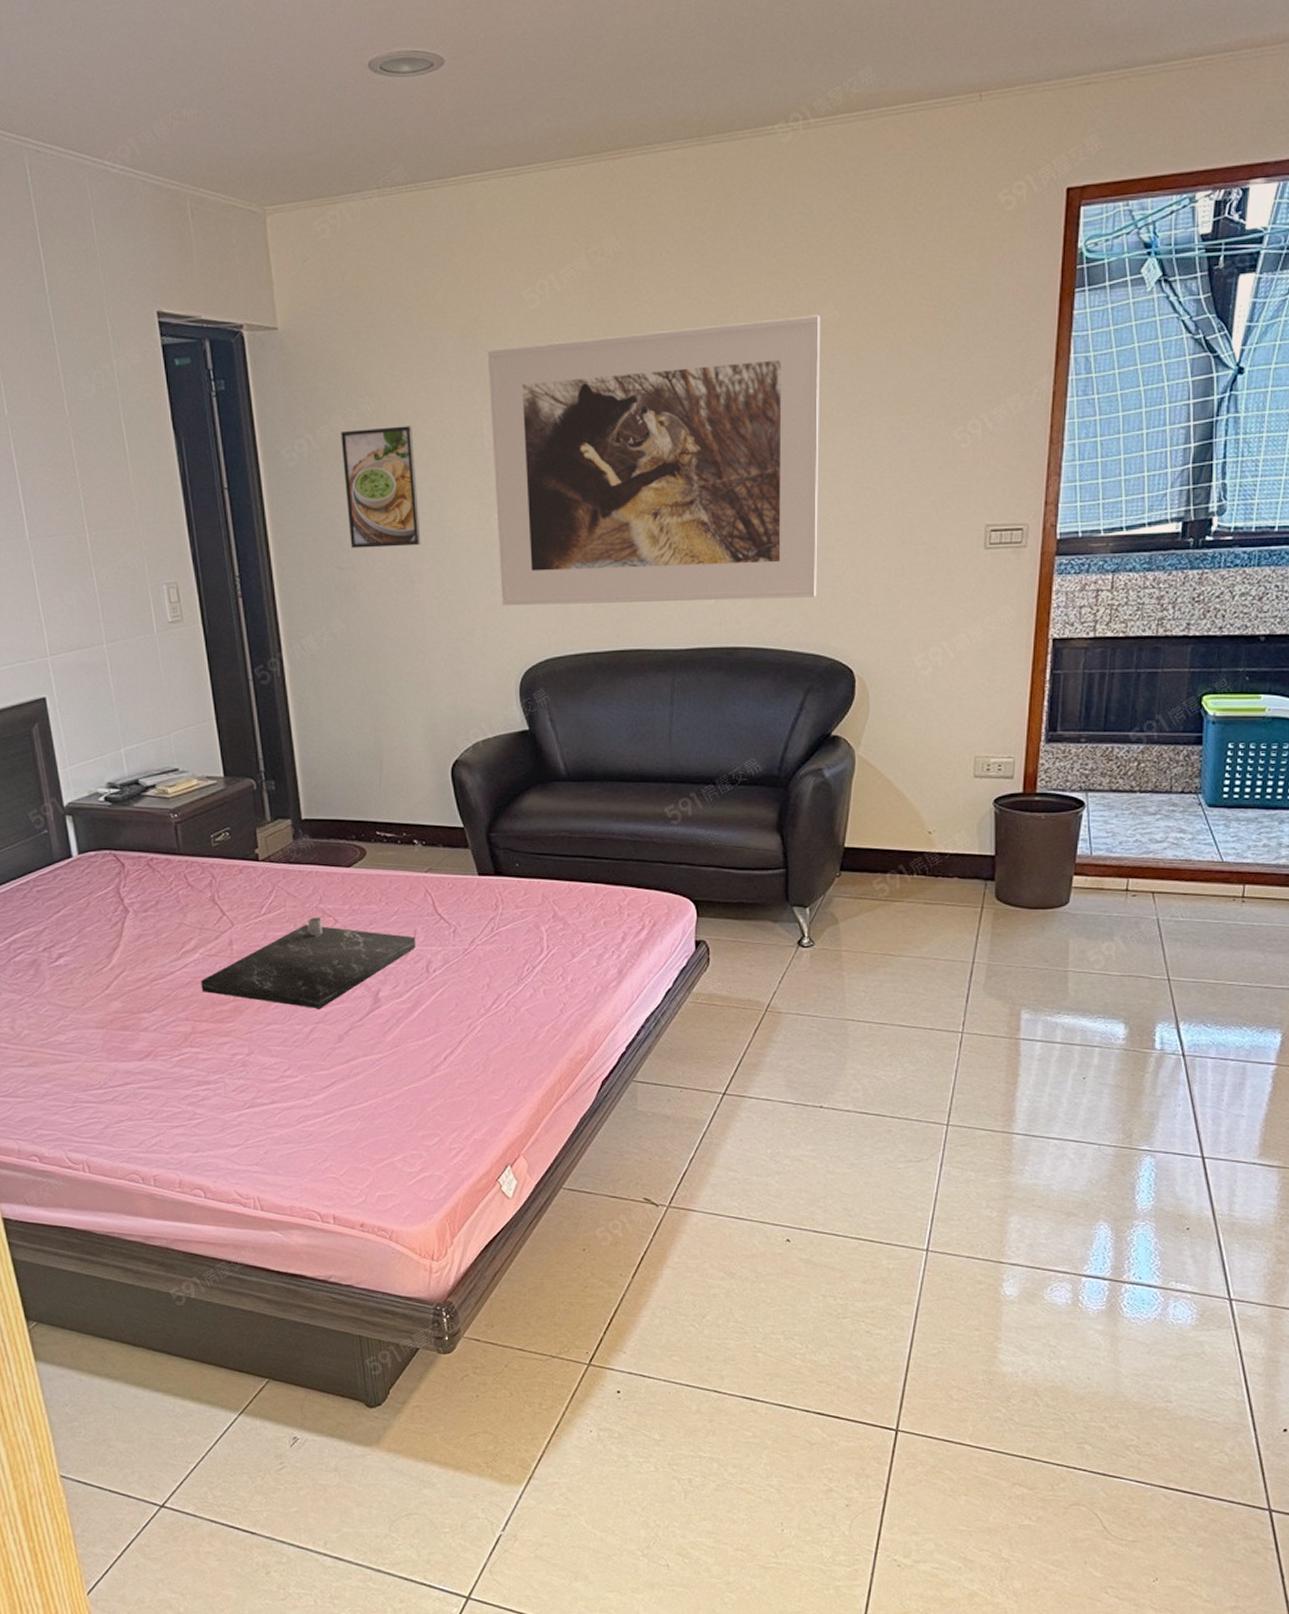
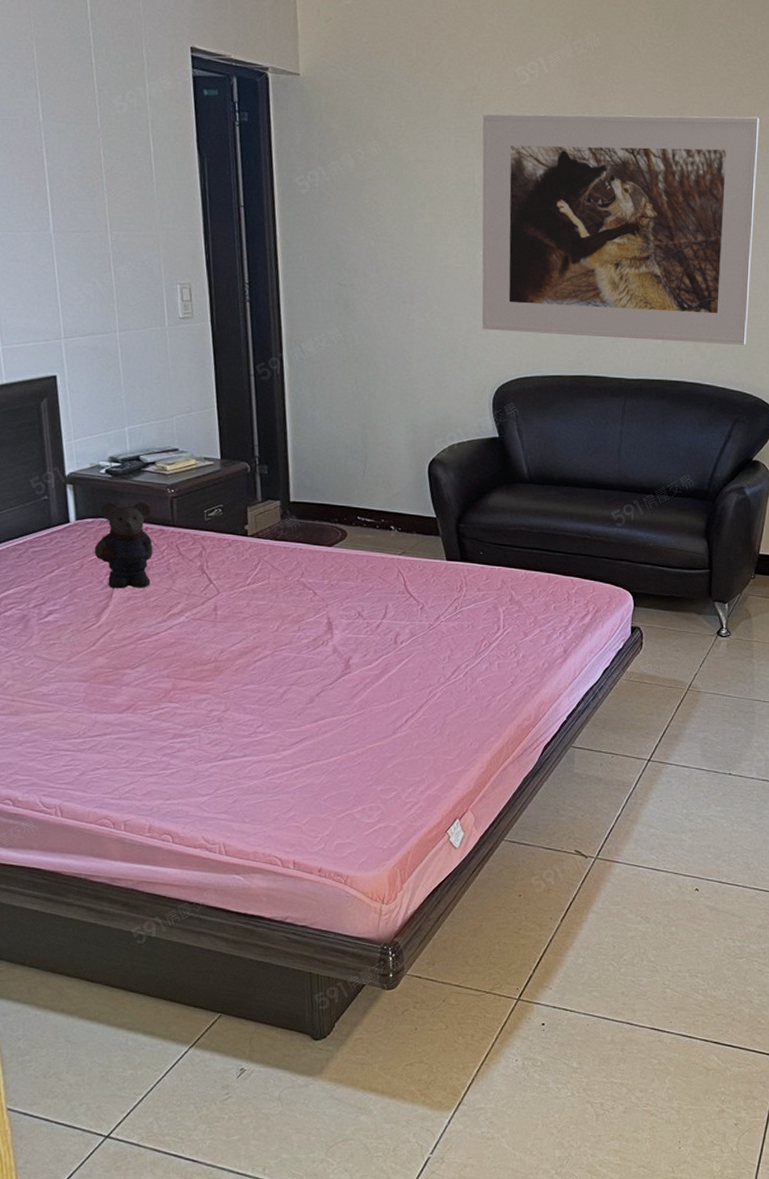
bear: none [99,829,161,926] -> present [94,501,153,589]
tray: present [201,917,416,1010] -> none [184,589,387,673]
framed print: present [341,426,421,549] -> none [349,168,415,272]

